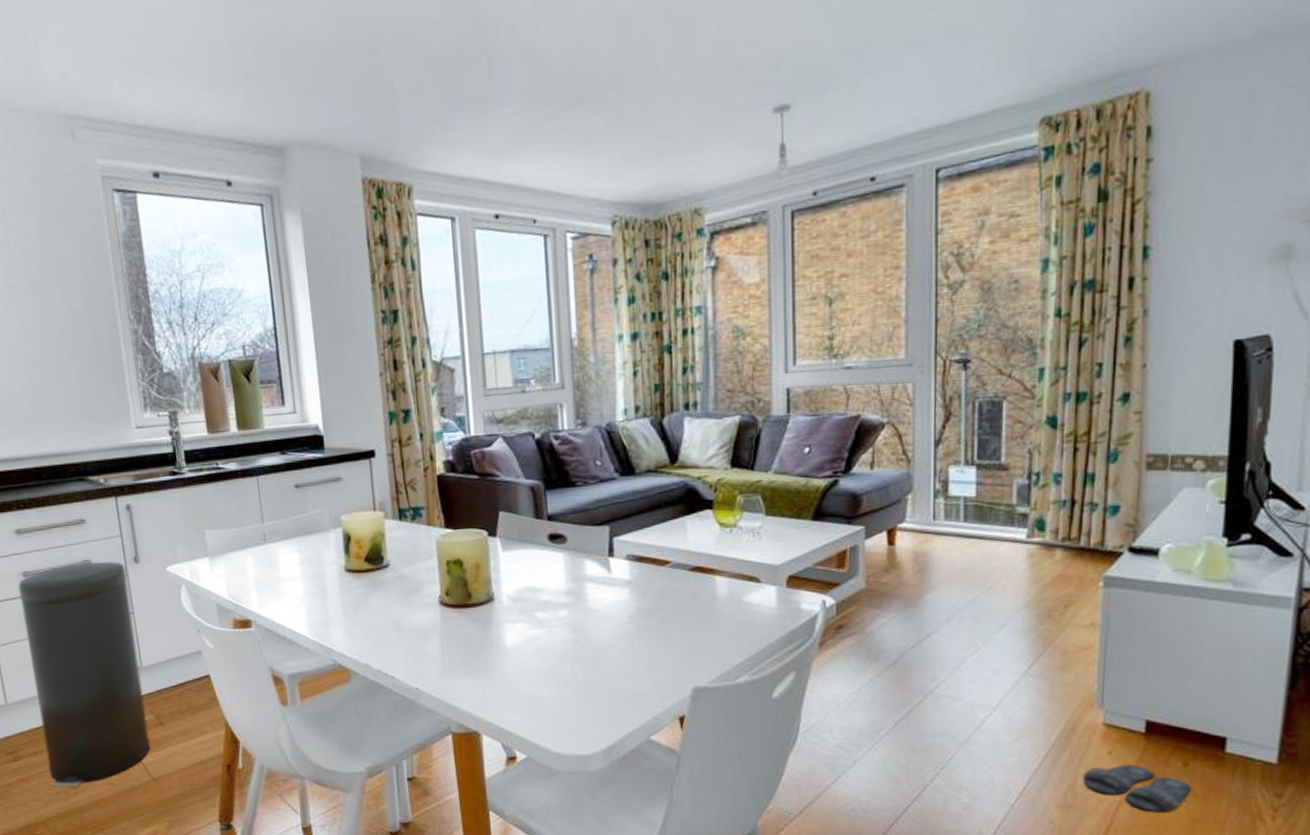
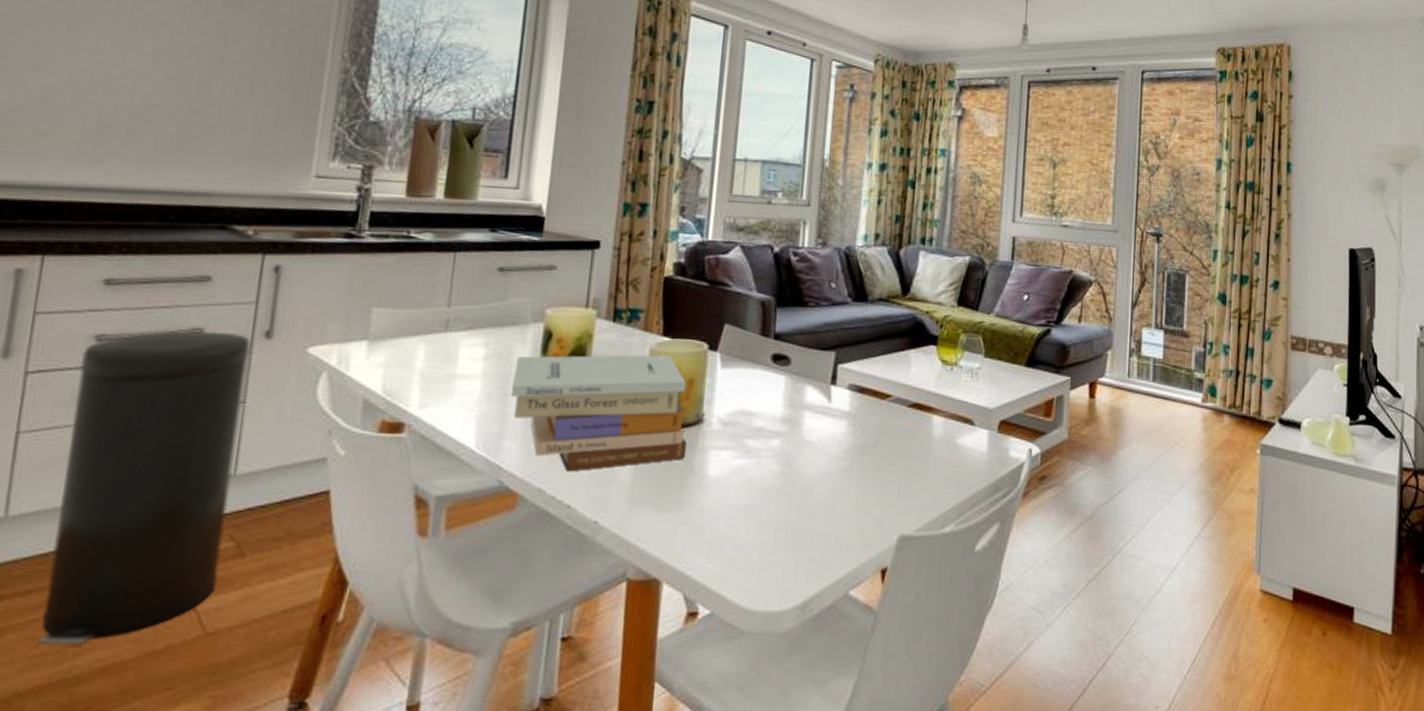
books: none [326,545,483,650] -> present [511,354,687,472]
slippers: present [1084,764,1192,813] -> none [1244,633,1329,684]

